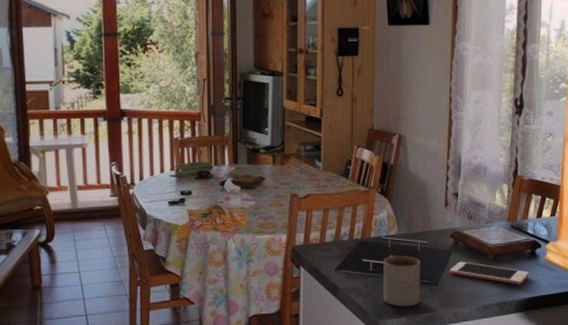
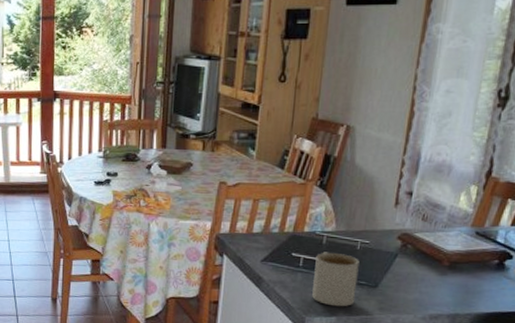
cell phone: present [449,261,529,285] -> none [392,265,493,298]

